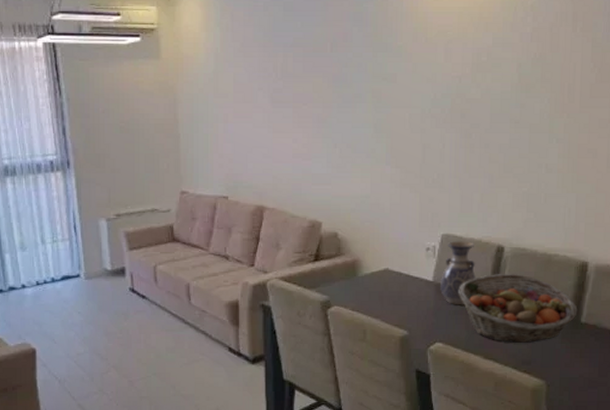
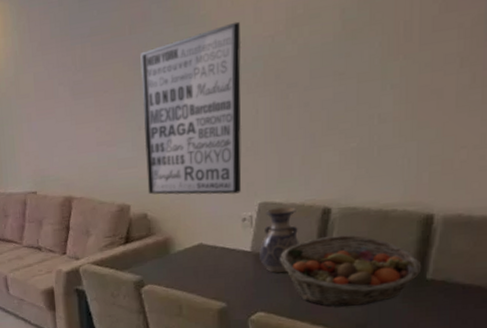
wall art: none [339,58,433,223] -> present [140,21,242,195]

